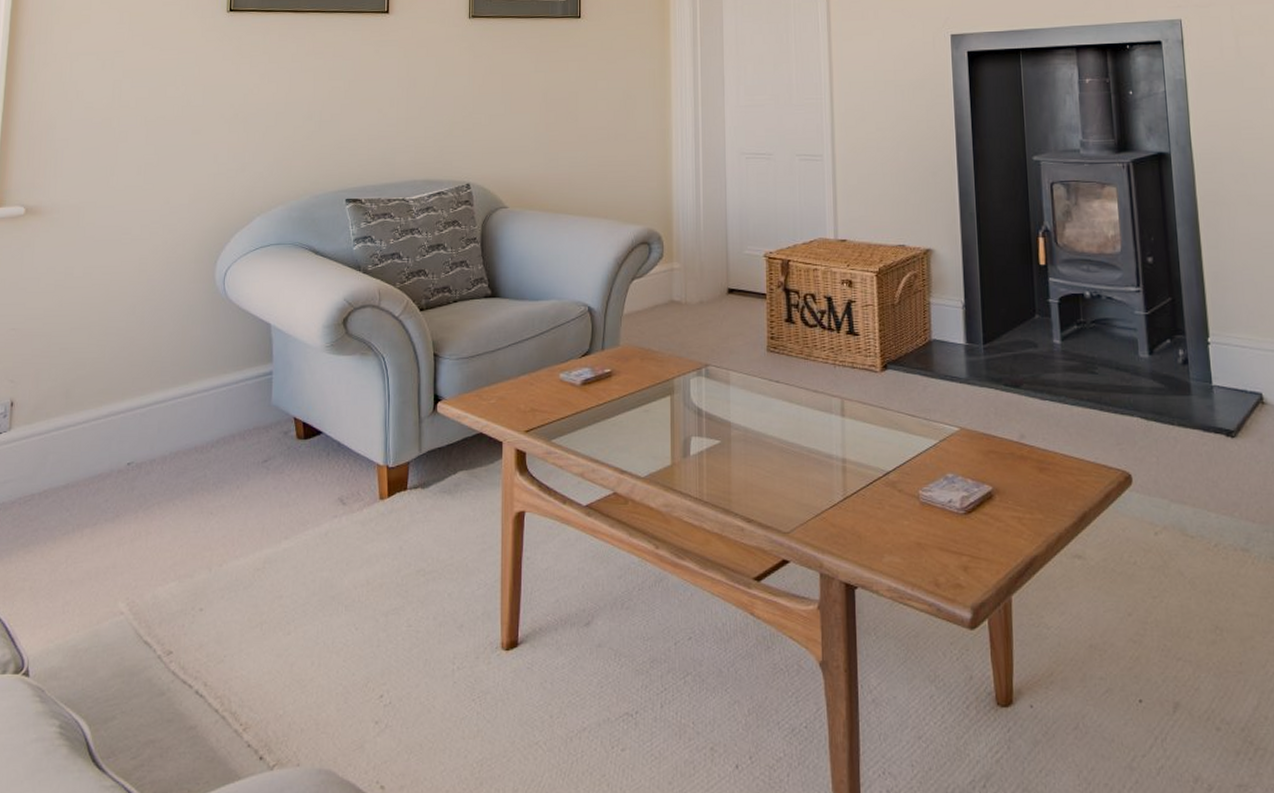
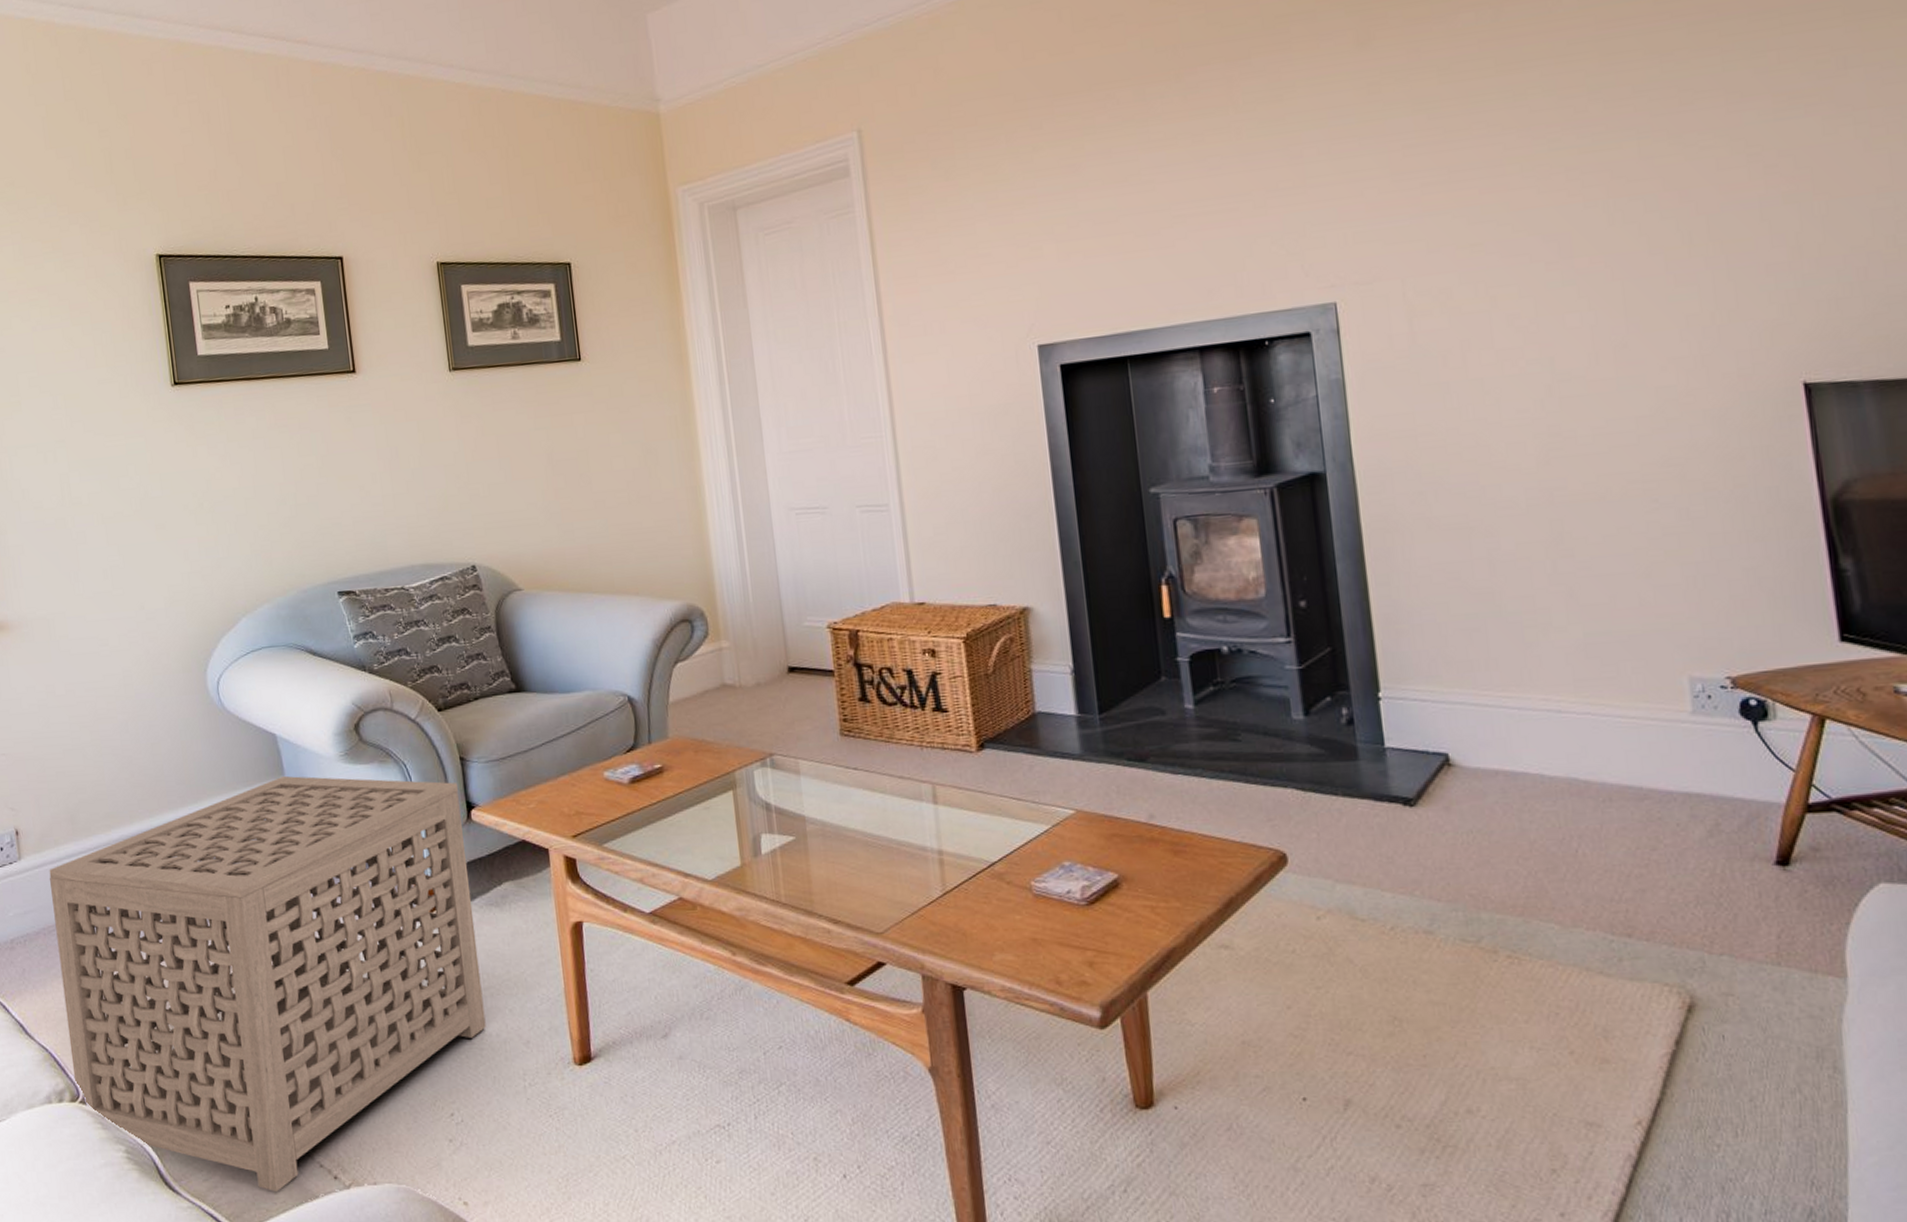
side table: none [21,362,429,771] -> present [49,775,486,1191]

